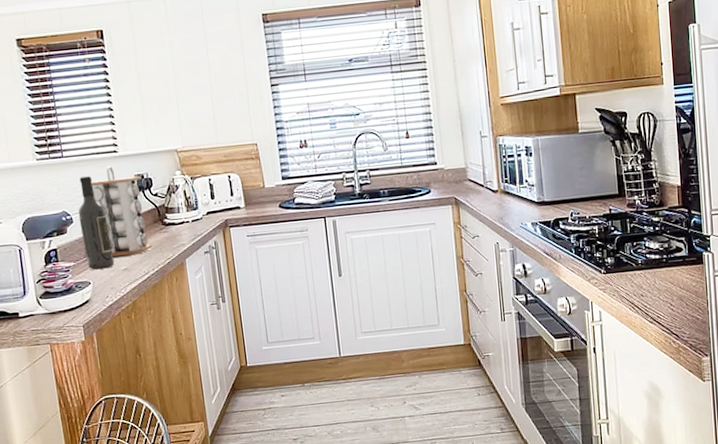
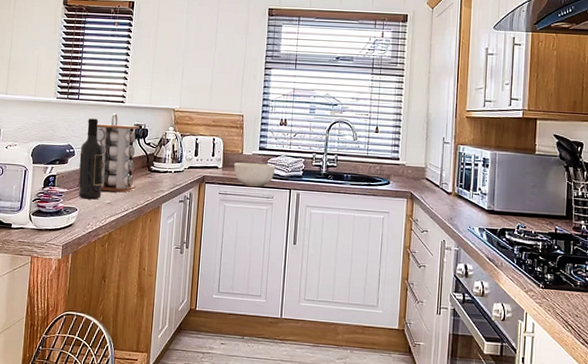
bowl: none [257,193,304,224] -> present [234,162,276,188]

